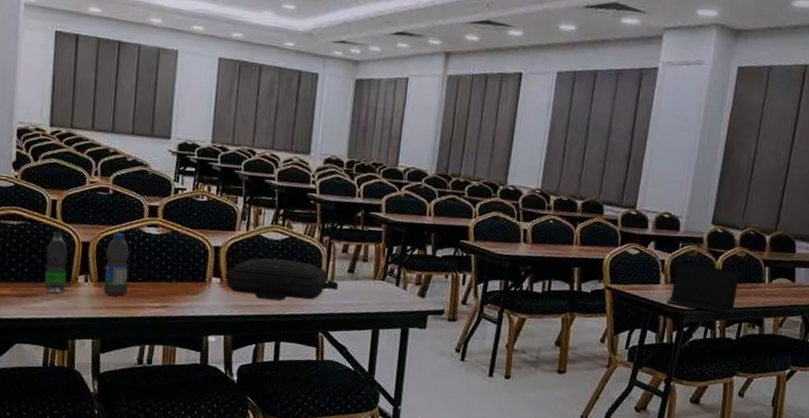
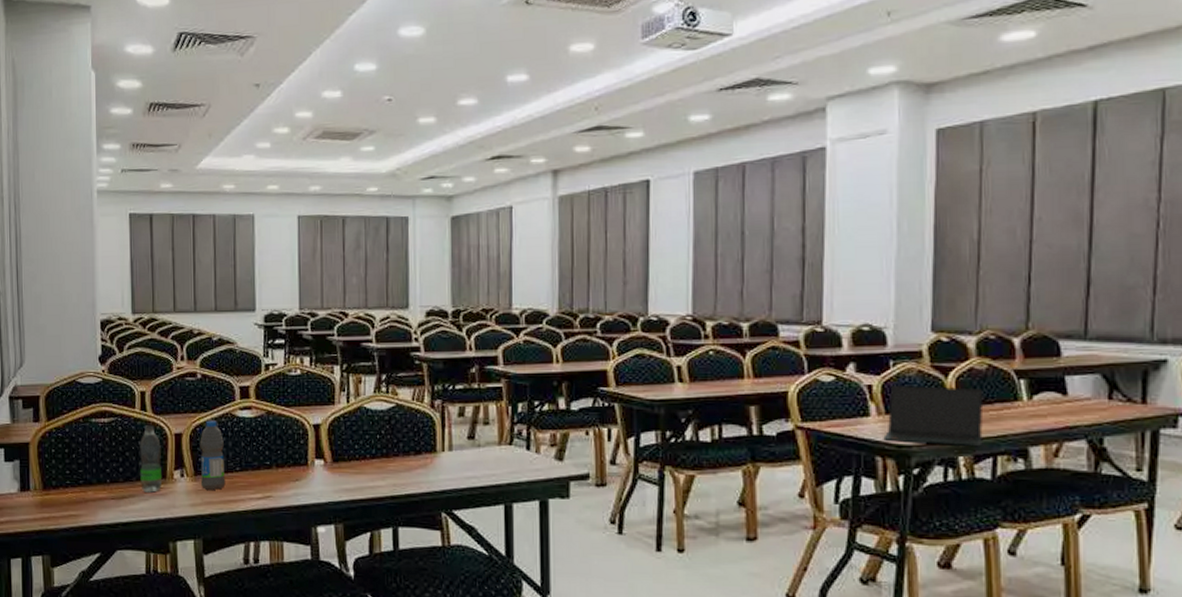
laptop bag: present [225,258,339,301] -> none [329,432,459,479]

